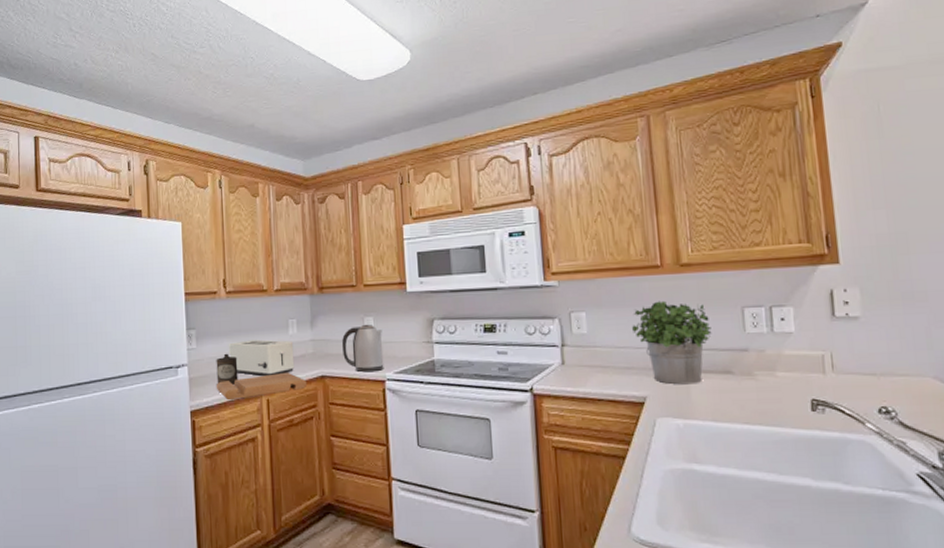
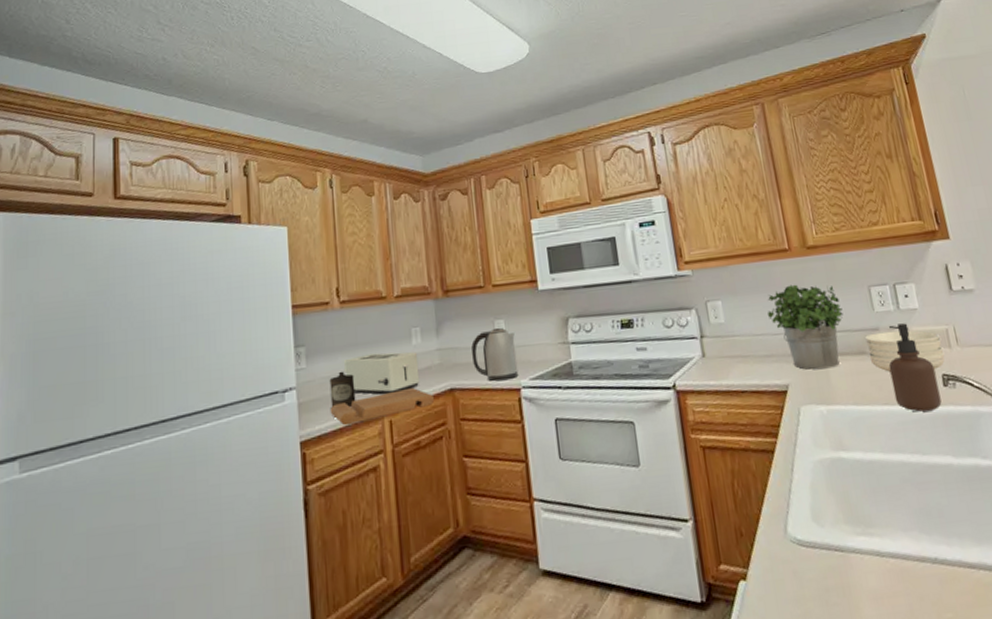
bowl: none [731,353,817,394] -> present [864,330,945,372]
soap dispenser: none [754,346,807,435] -> present [888,323,942,412]

